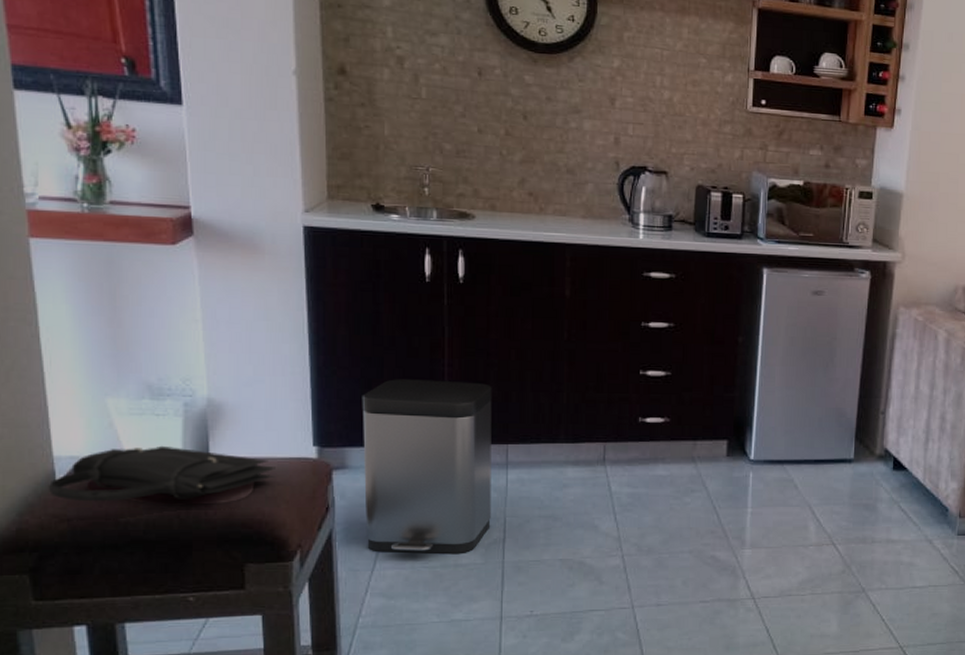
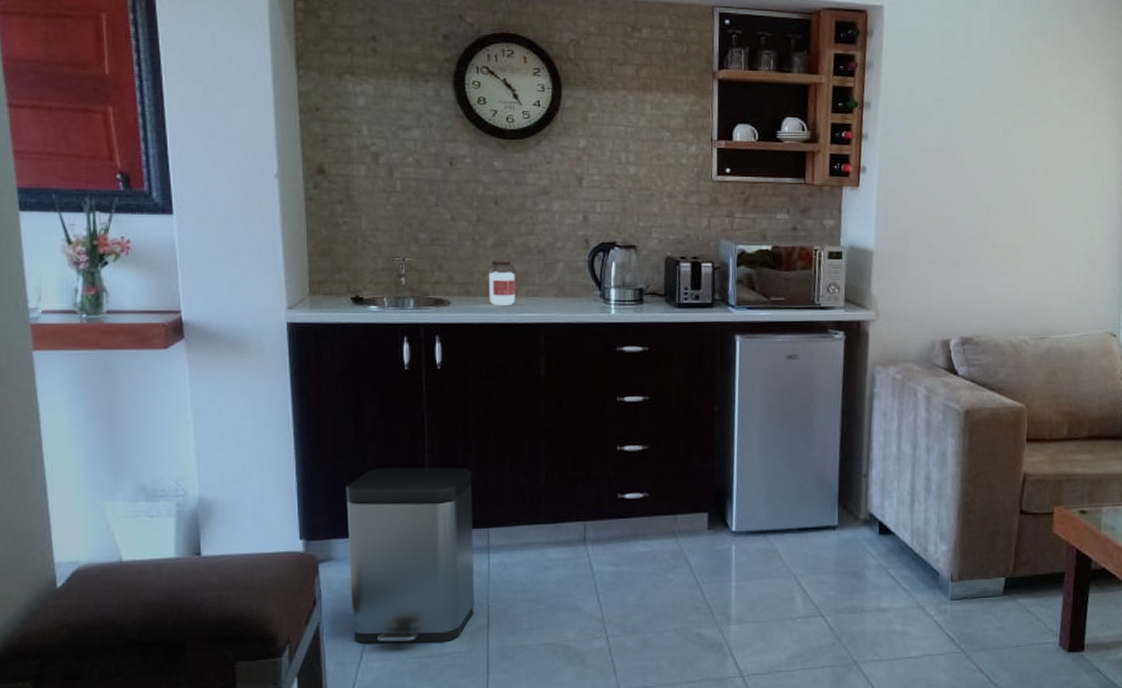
handbag: present [49,445,276,502] -> none [50,546,264,607]
jar: none [515,177,544,224] -> present [488,261,516,307]

